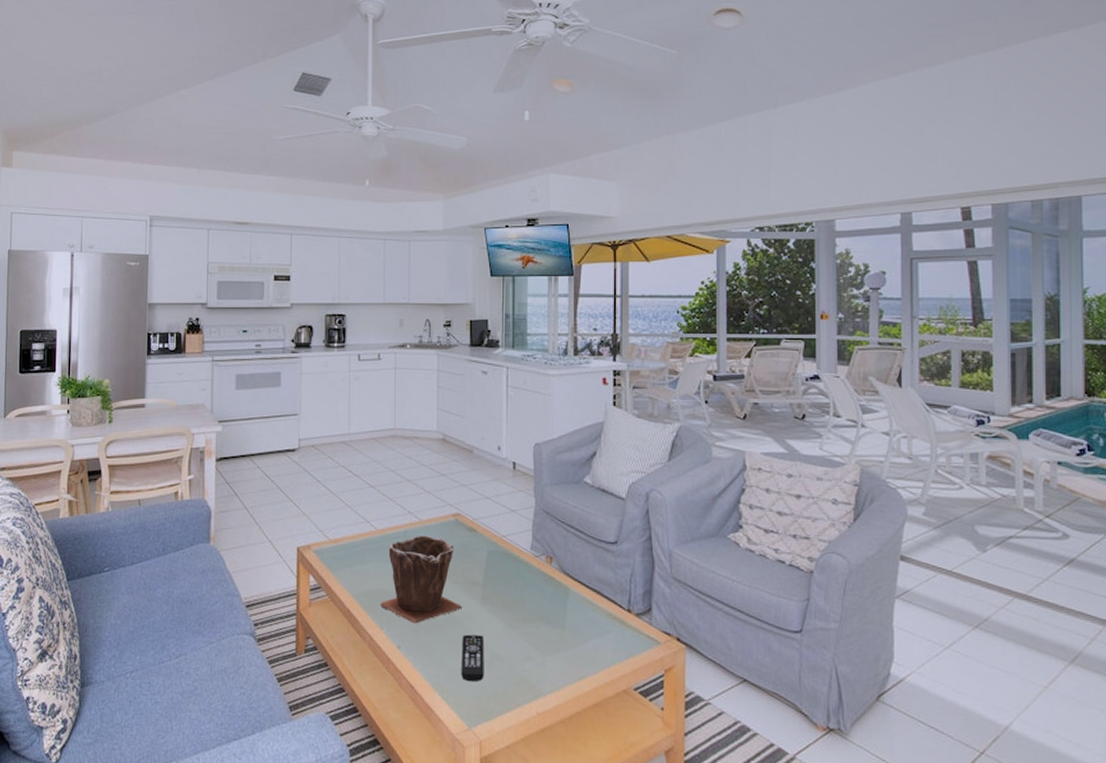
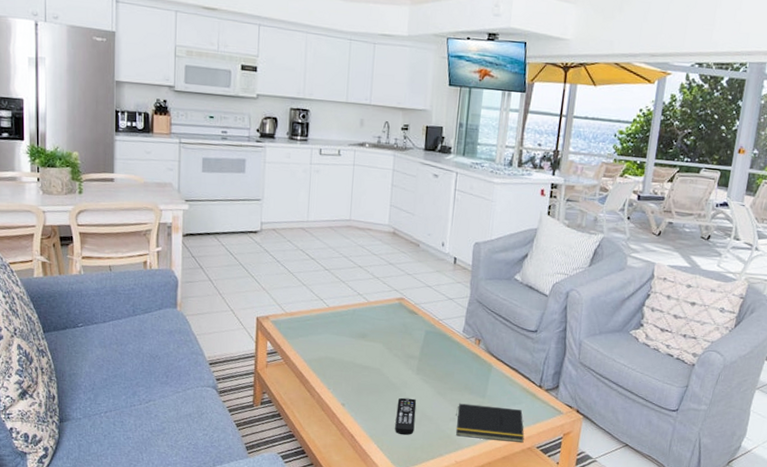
plant pot: present [380,535,462,624] -> none [328,314,400,387]
notepad: none [532,637,617,684] -> present [456,403,525,443]

